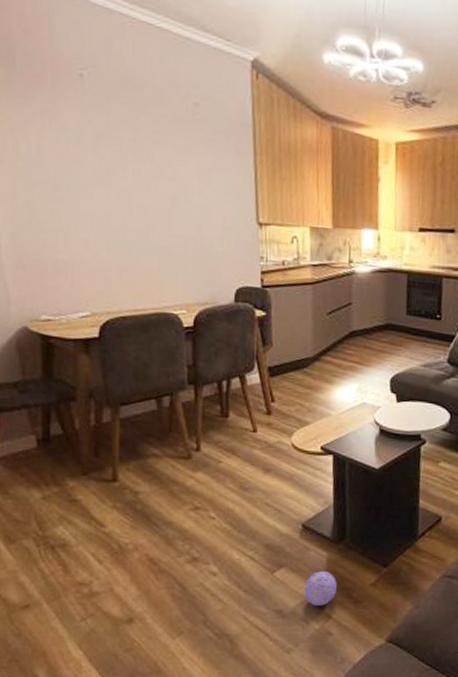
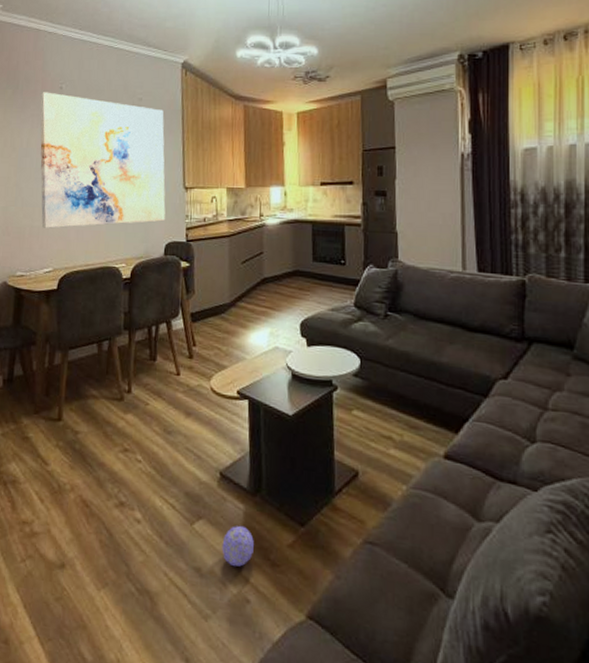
wall art: none [49,78,235,264] -> present [39,92,166,228]

